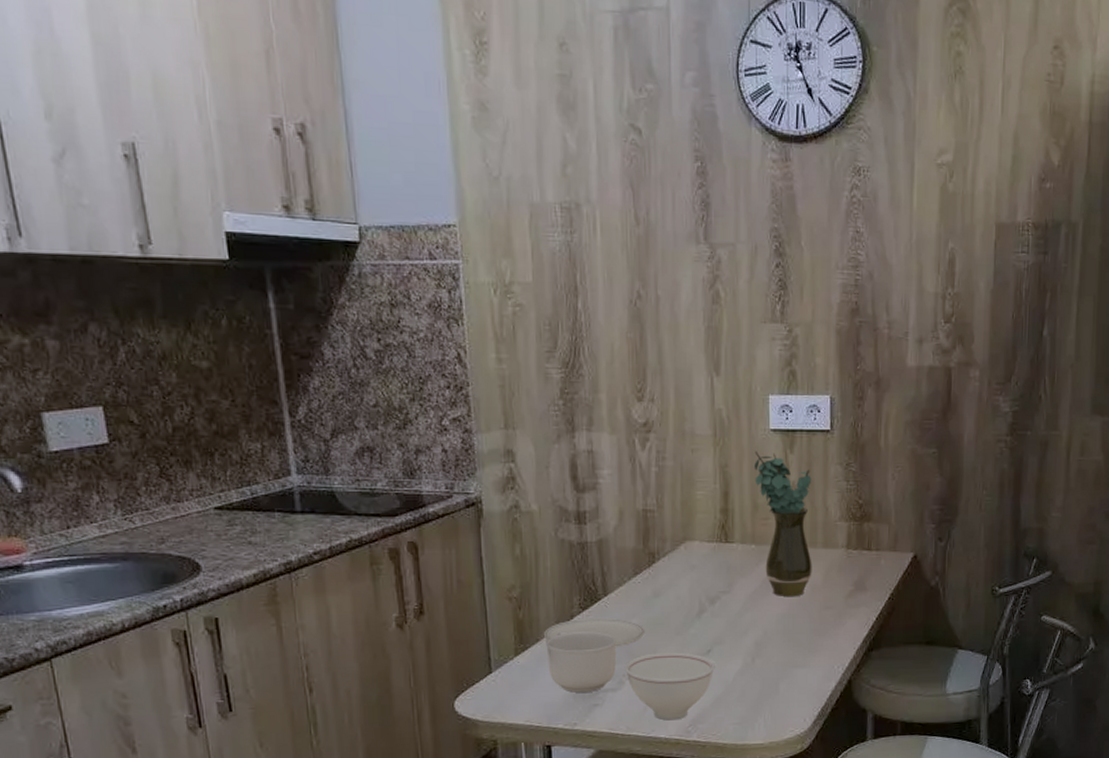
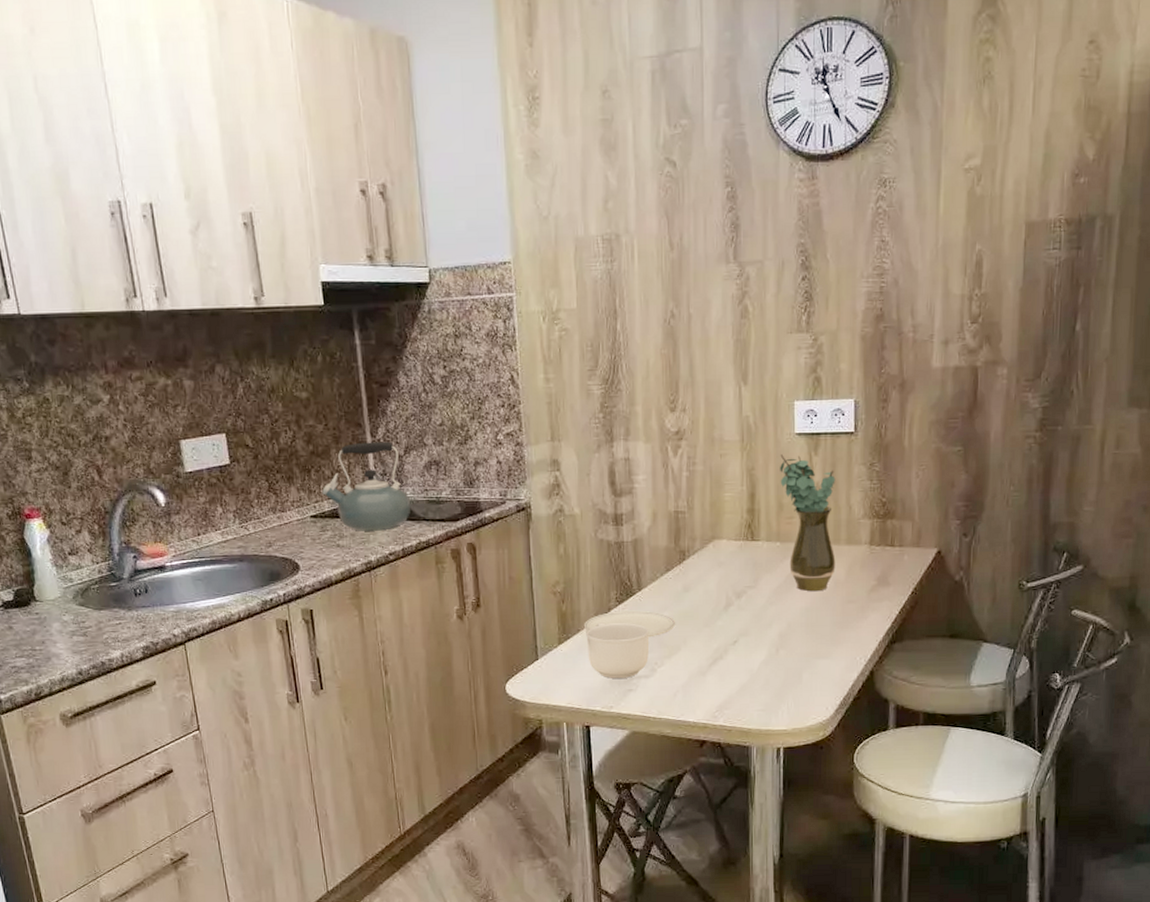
kettle: none [227,422,340,527] -> present [321,441,411,531]
bowl: present [624,652,715,721] -> none [656,642,741,706]

